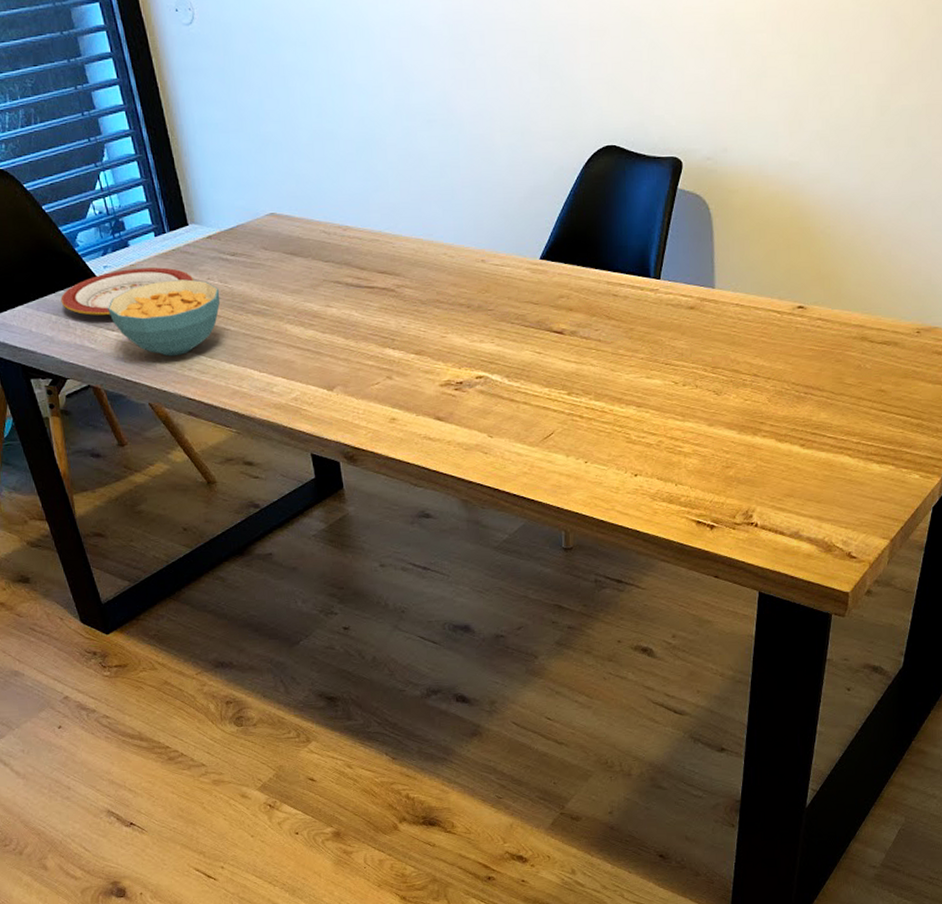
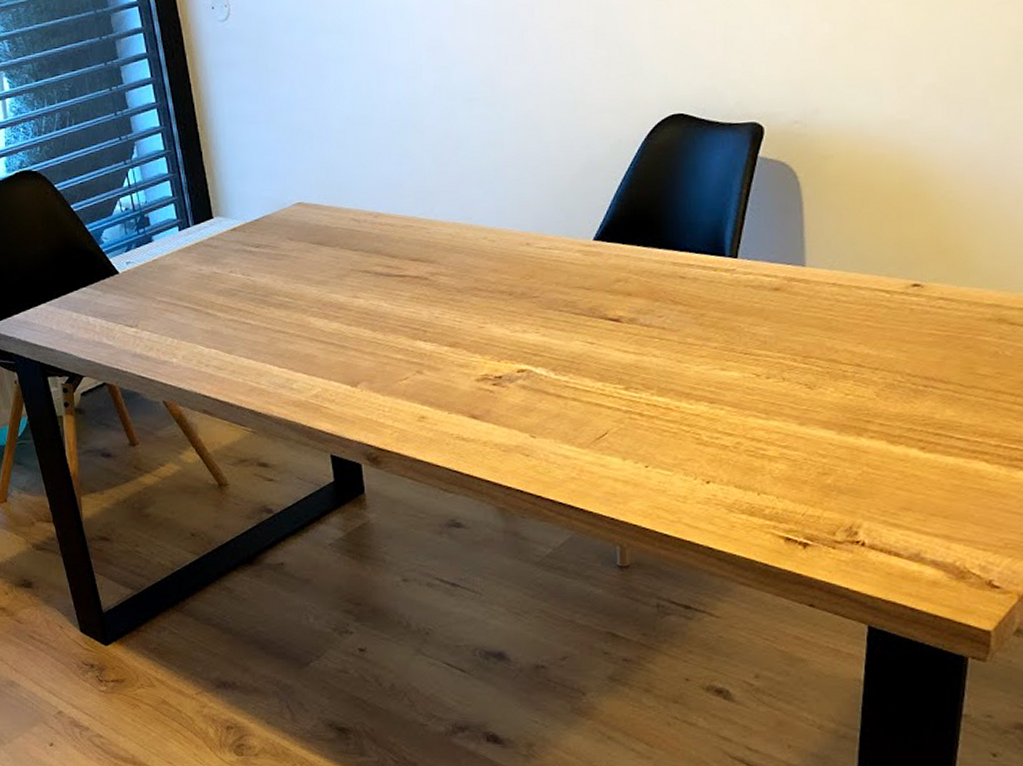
plate: present [60,267,194,316] -> none [82,261,216,312]
cereal bowl: present [108,279,221,357] -> none [128,273,242,353]

